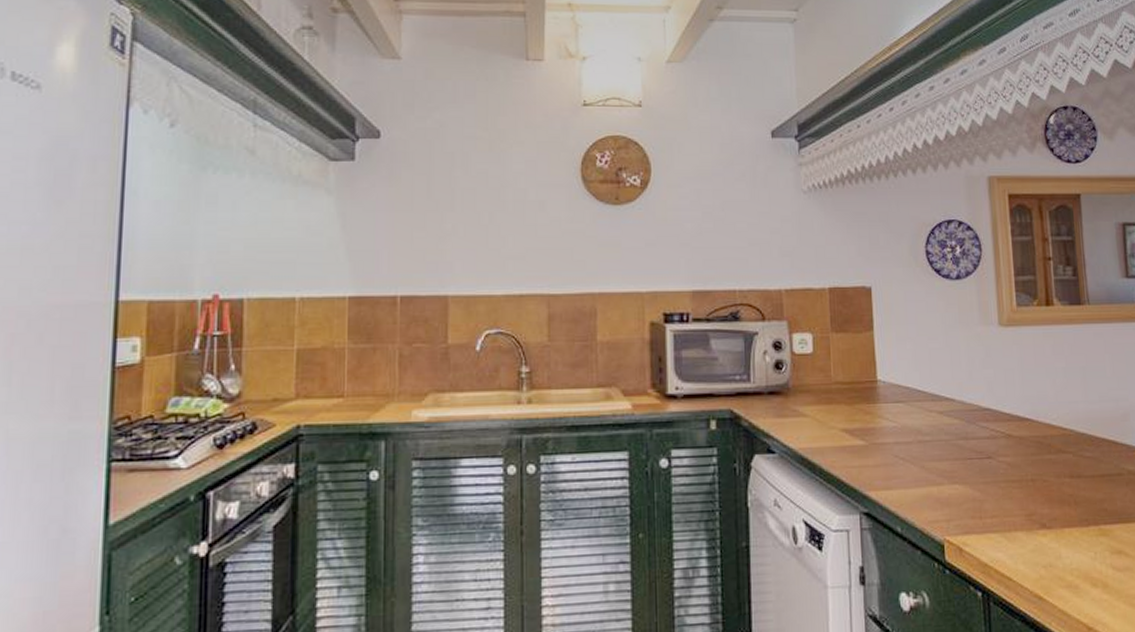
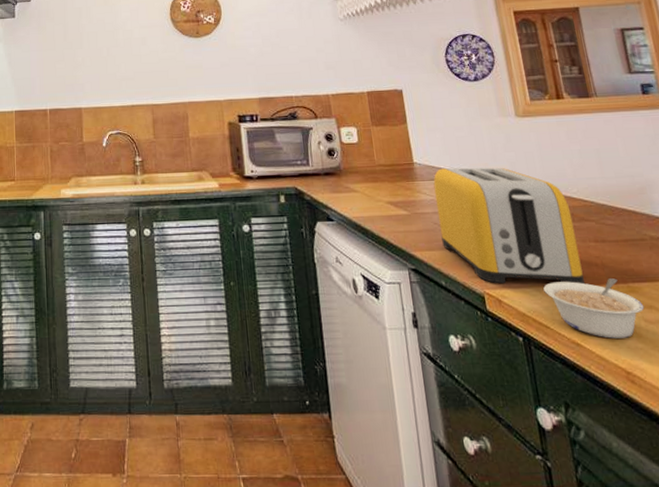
toaster: none [898,387,1054,529] -> present [433,167,585,285]
legume: none [1010,520,1114,590] -> present [543,278,645,339]

